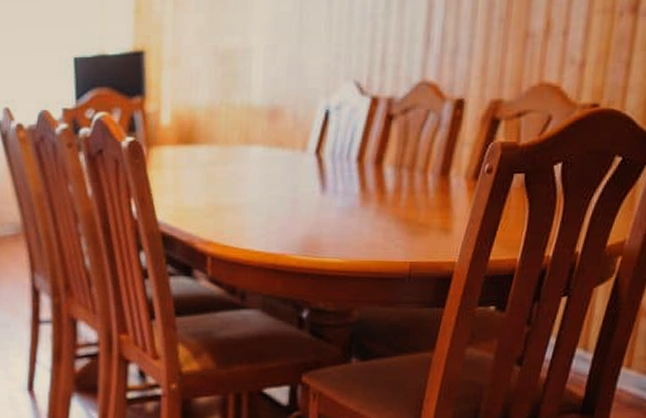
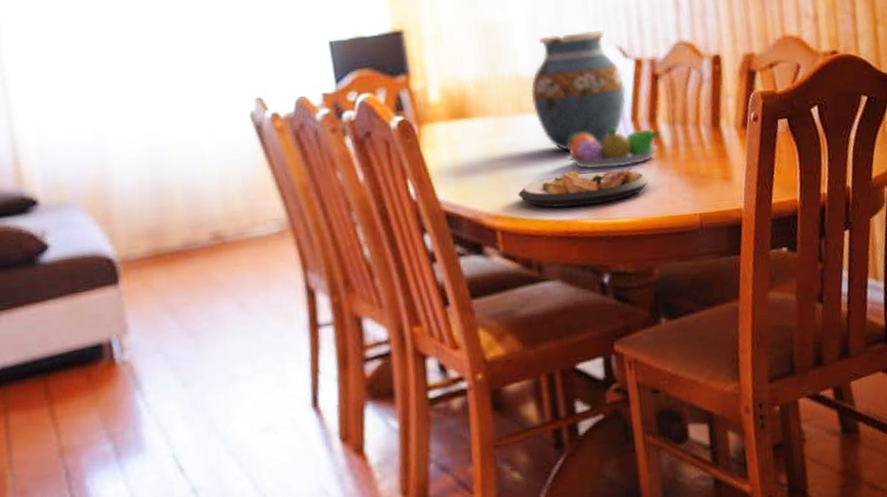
plate: none [232,206,365,242] -> present [518,168,650,208]
vase: none [259,63,356,185] -> present [530,30,626,150]
fruit bowl: none [286,167,383,207] -> present [567,128,660,169]

